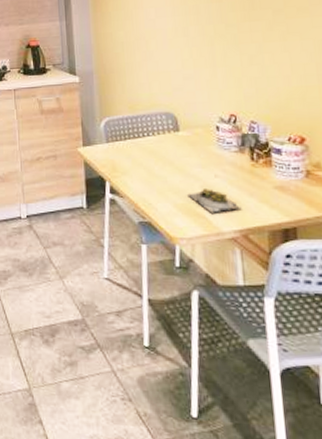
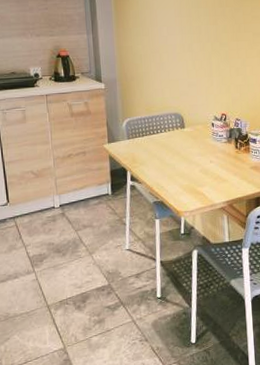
succulent plant: present [187,187,242,213] -> none [190,171,229,190]

